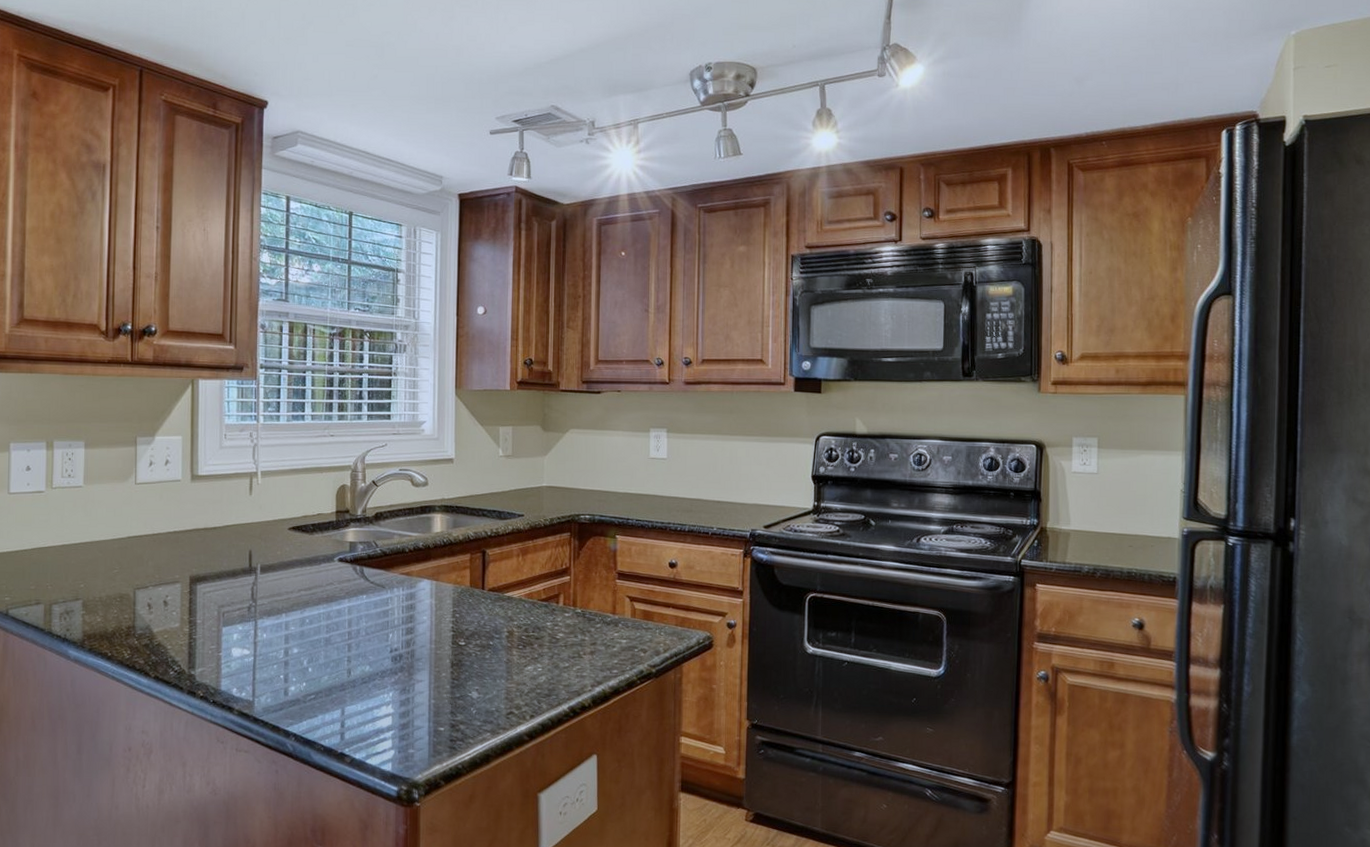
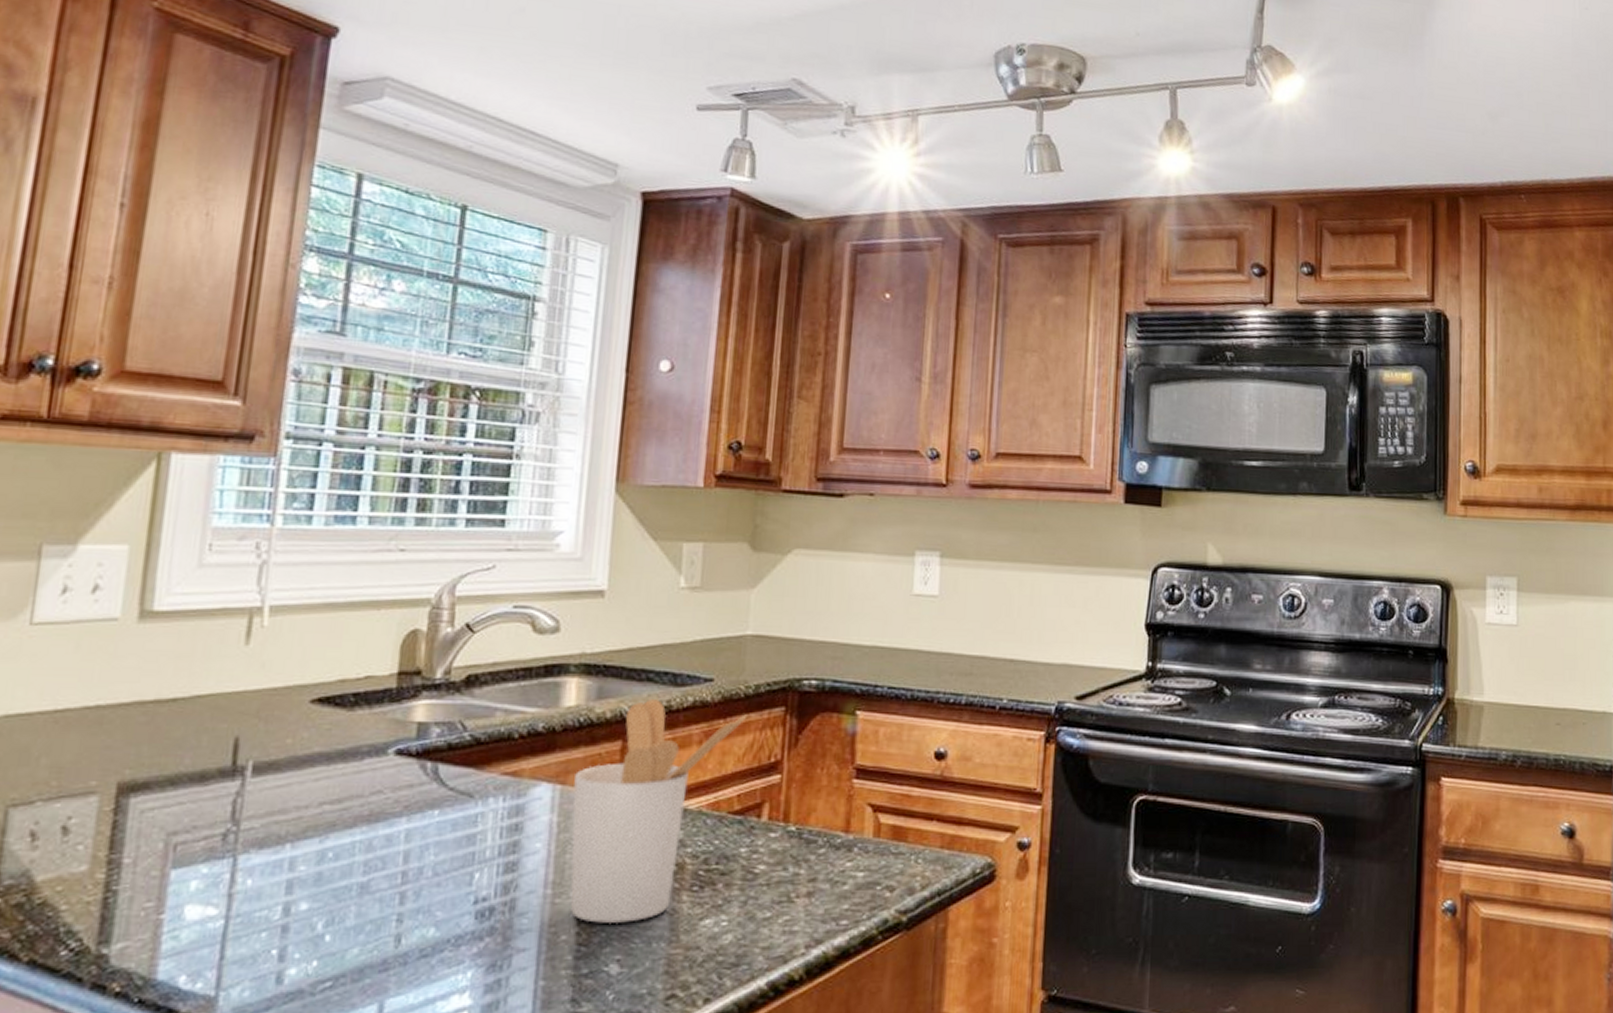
utensil holder: none [443,528,547,668] -> present [570,700,748,925]

